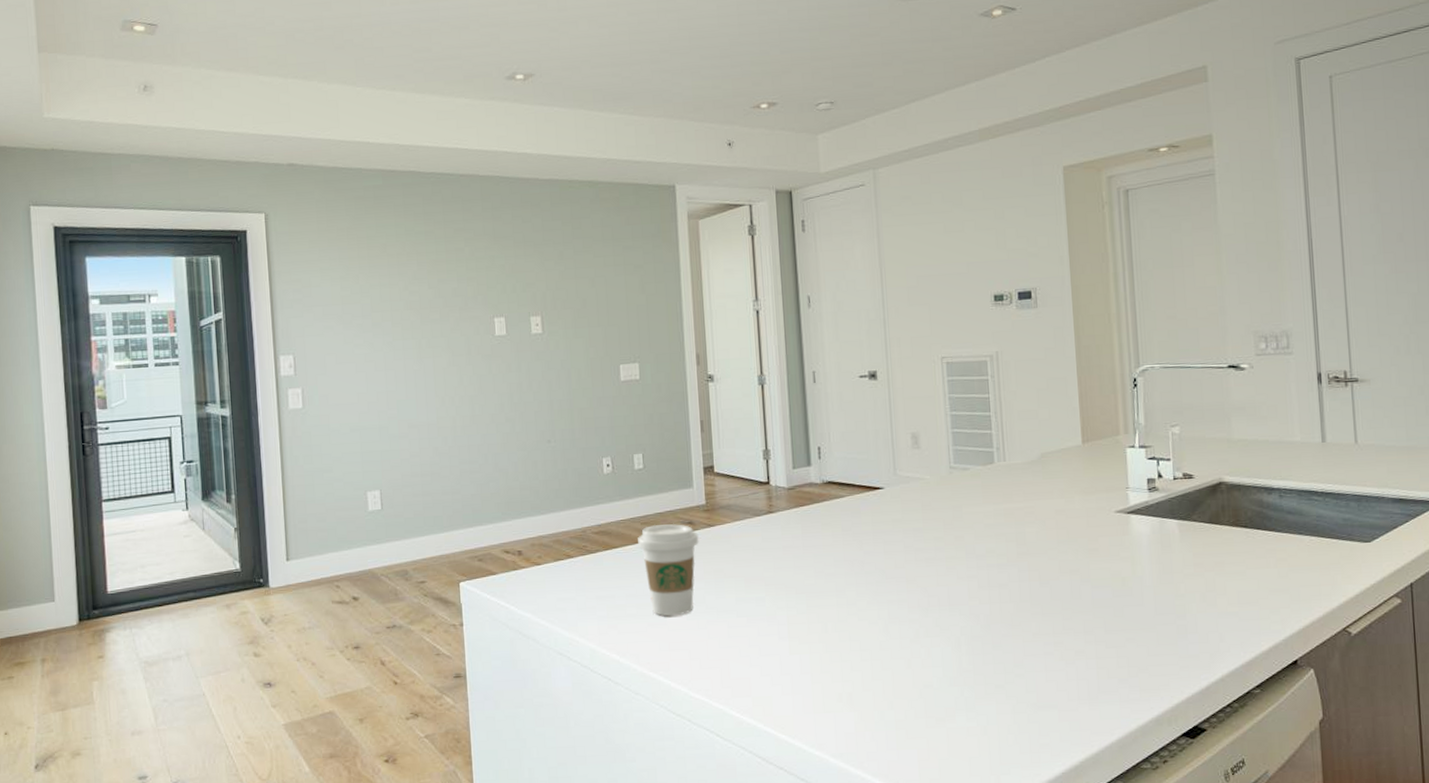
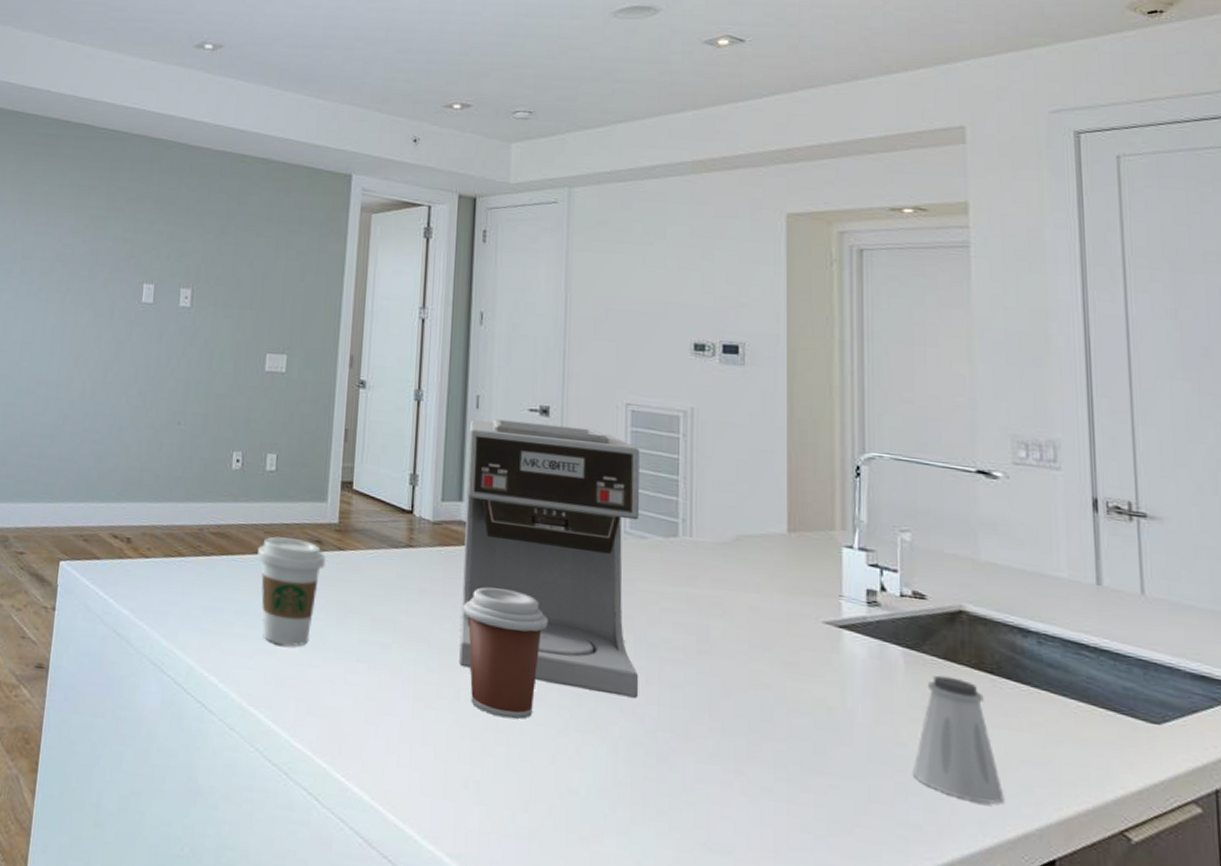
coffee maker: none [810,384,974,604] -> present [459,419,640,698]
coffee cup: none [822,533,894,639] -> present [463,587,548,720]
saltshaker: none [1190,536,1259,628] -> present [913,675,1004,804]

